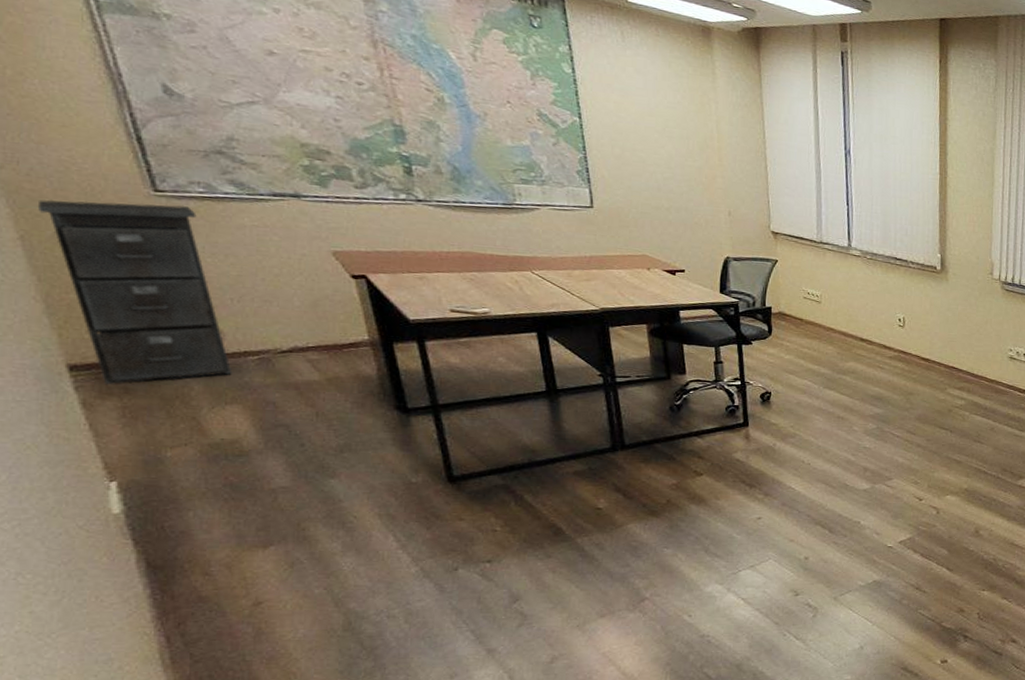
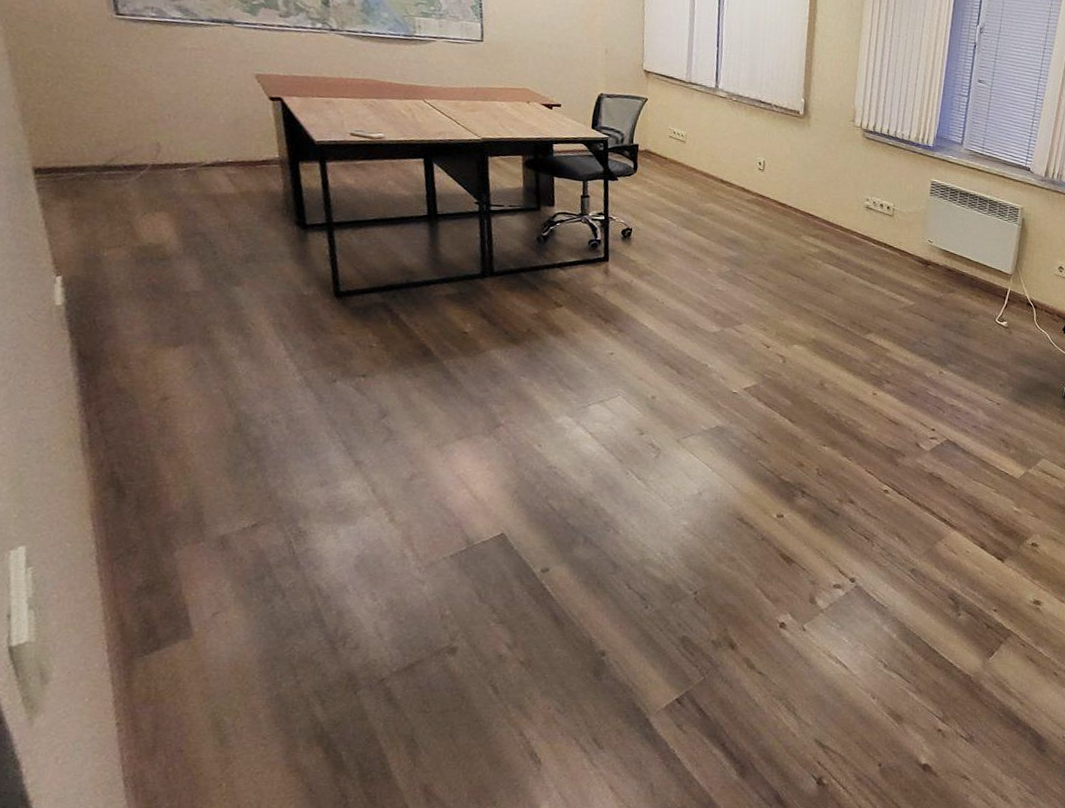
filing cabinet: present [37,199,233,385] -> none [23,19,164,188]

